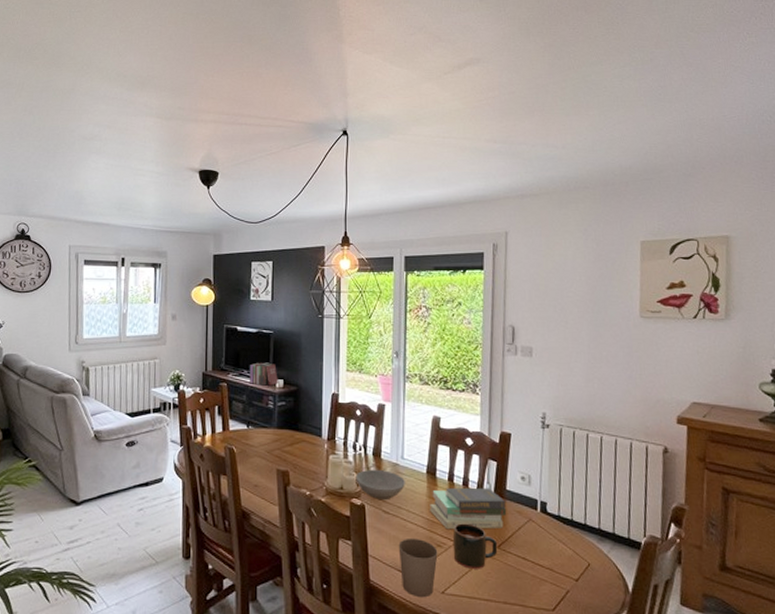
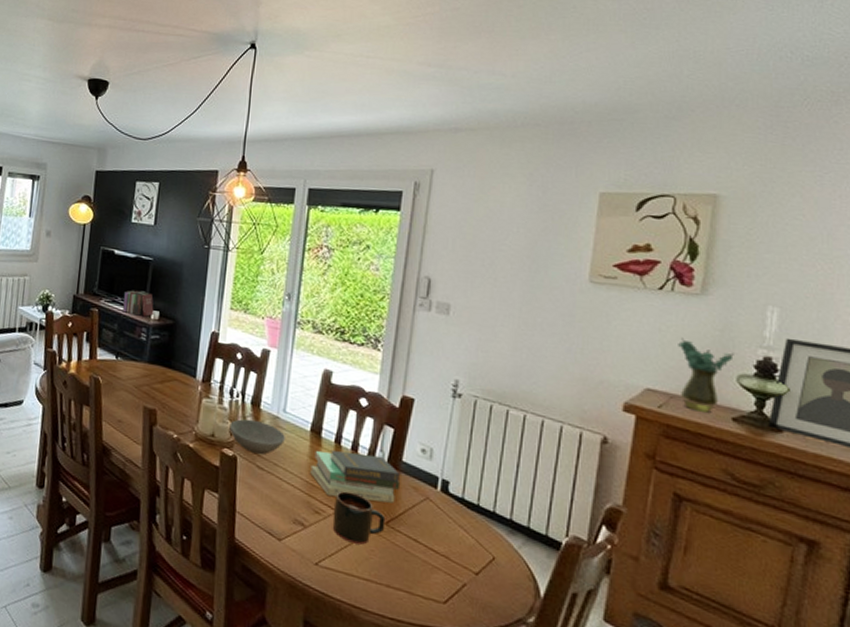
dixie cup: present [398,538,438,598] -> none [270,499,315,566]
vase: none [713,356,755,417] -> present [678,337,734,413]

